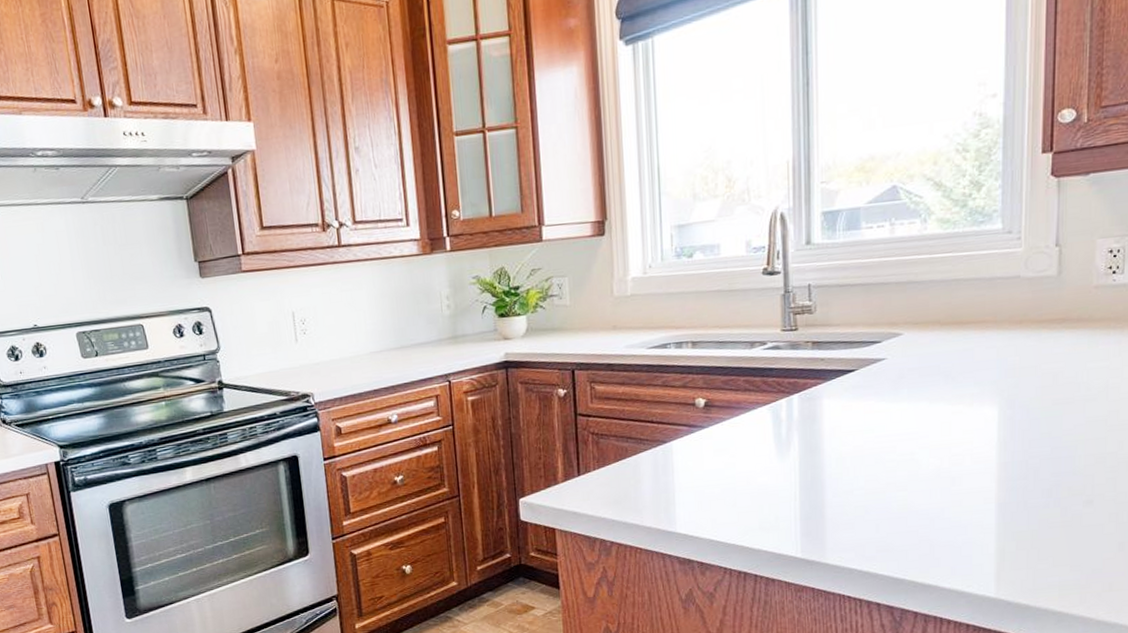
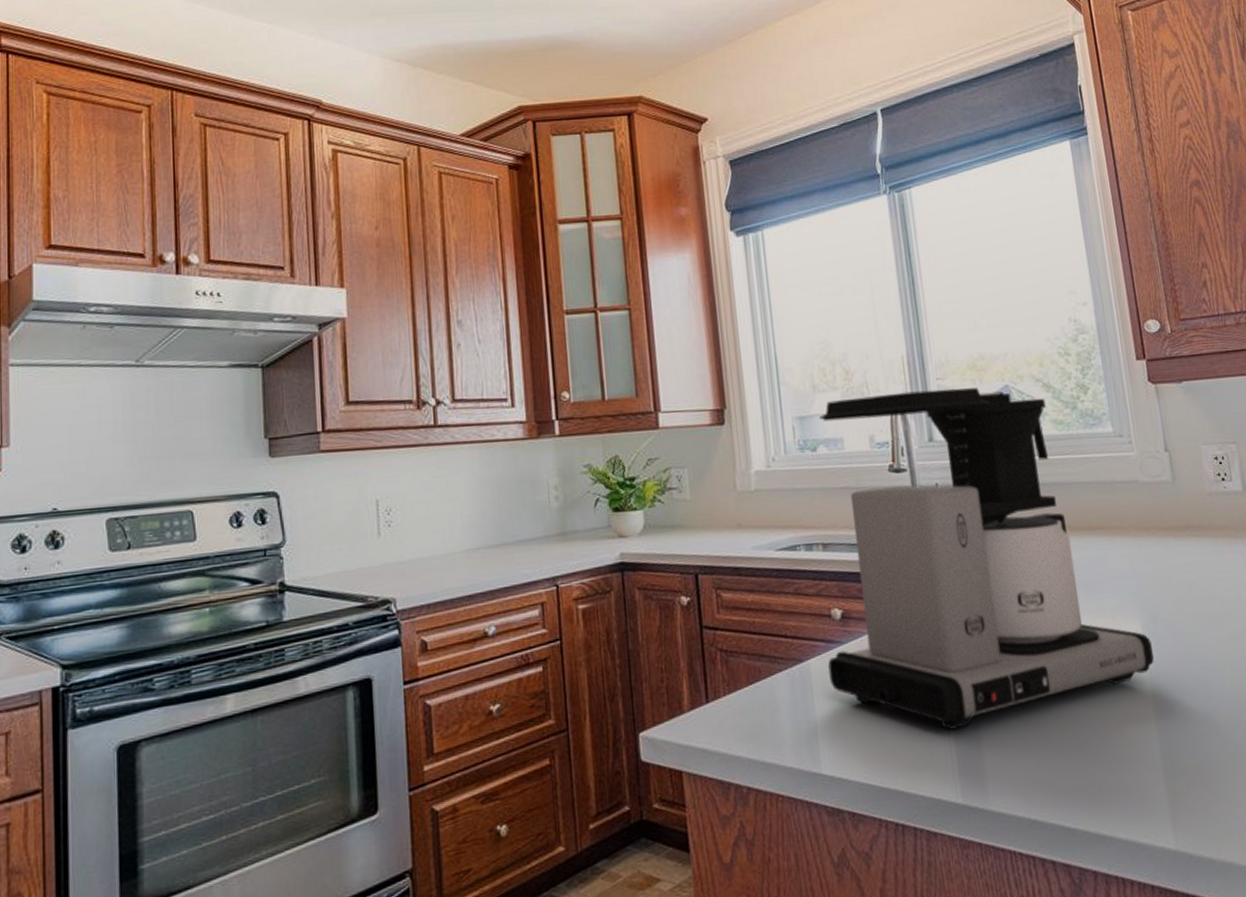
coffee maker: none [689,189,1005,499] -> present [819,388,1154,730]

